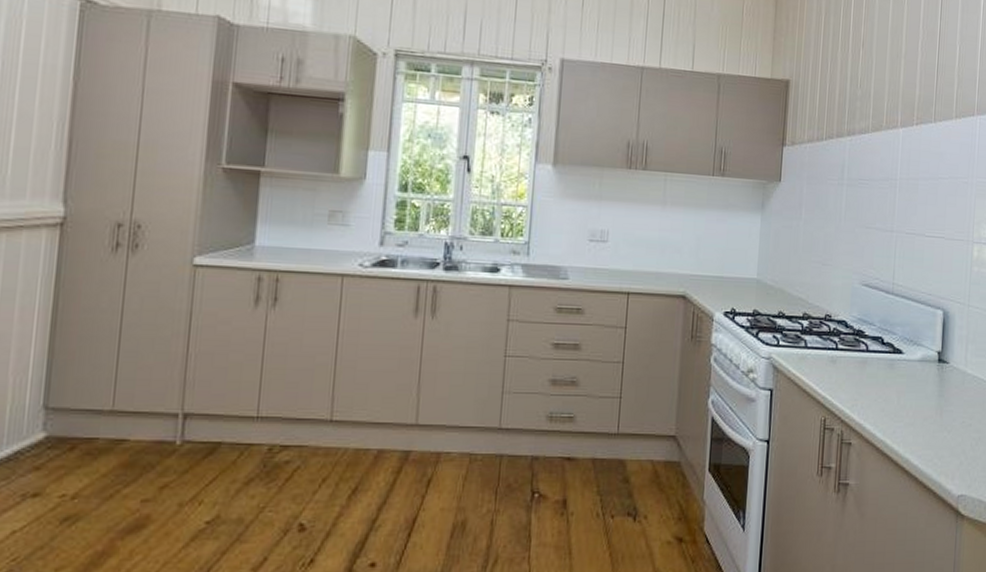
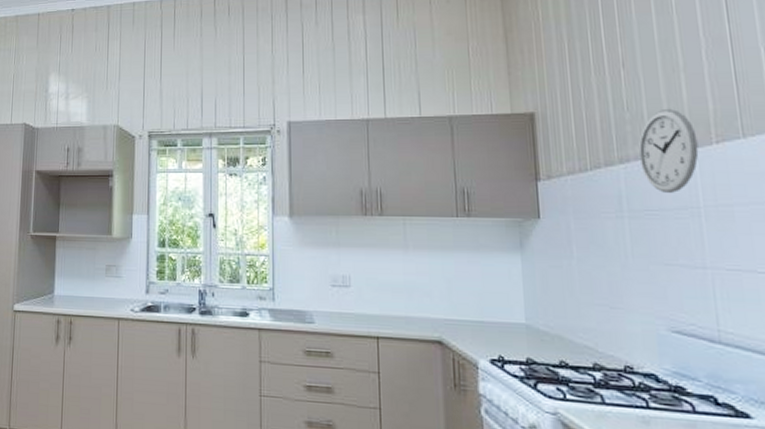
wall clock: none [861,89,904,166] -> present [638,108,699,193]

